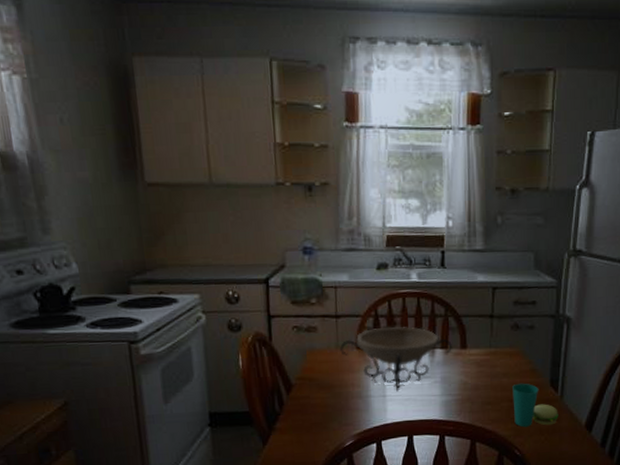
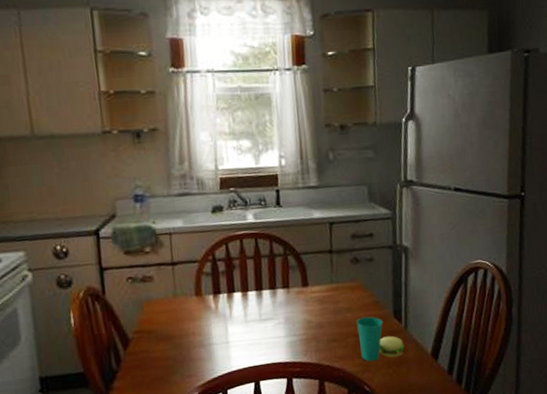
decorative bowl: present [340,326,453,391] -> none [178,269,295,337]

